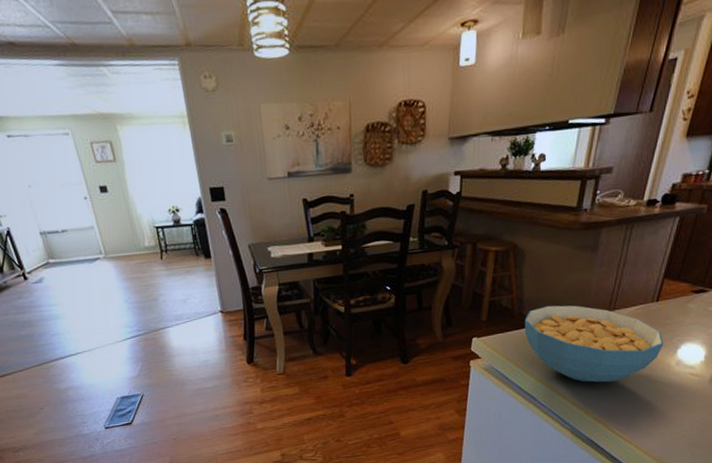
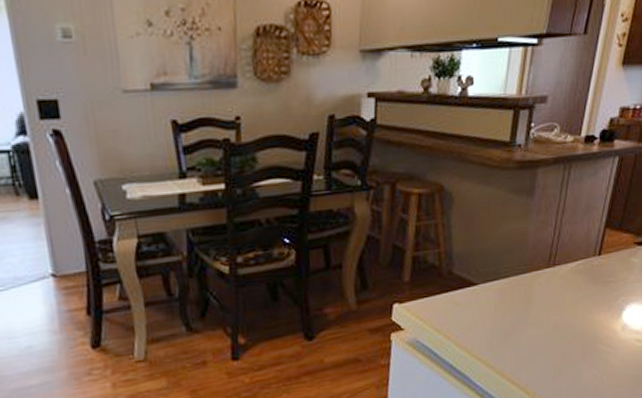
cereal bowl: present [524,305,664,383] -> none [454,261,608,355]

